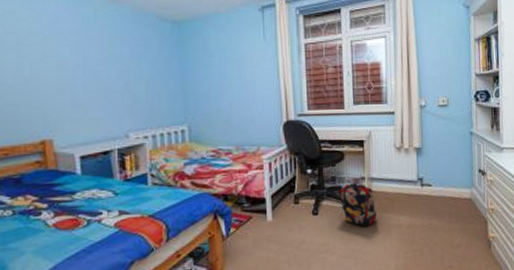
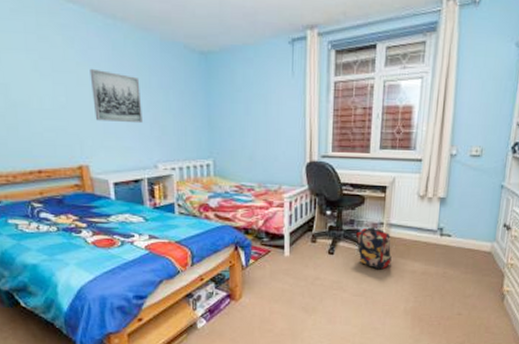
wall art: none [57,41,113,93] -> present [90,68,142,124]

